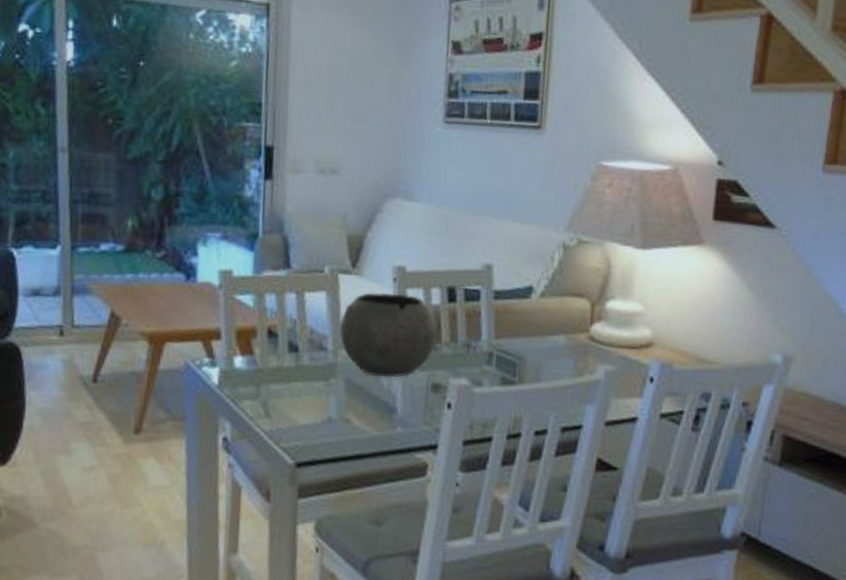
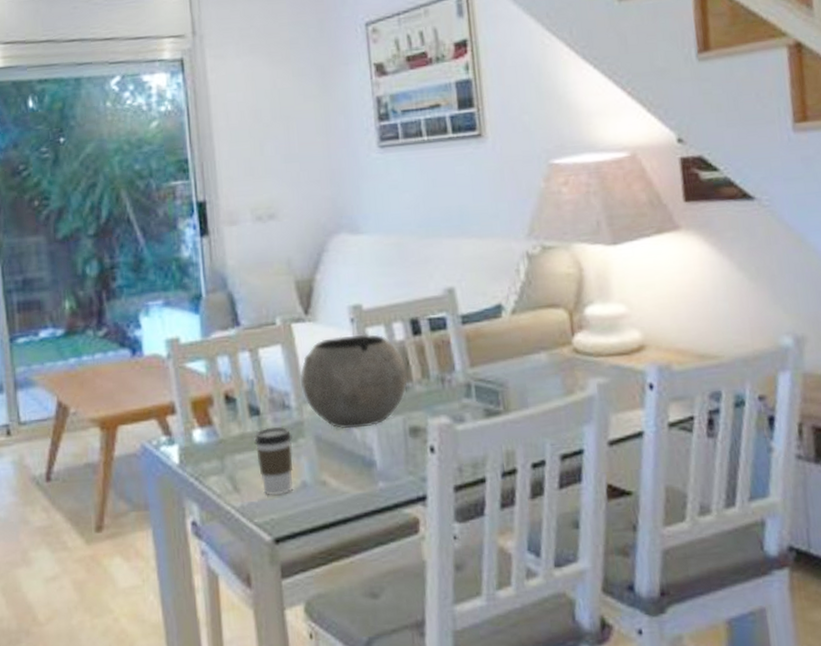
coffee cup: none [290,365,325,426] -> present [254,427,294,495]

